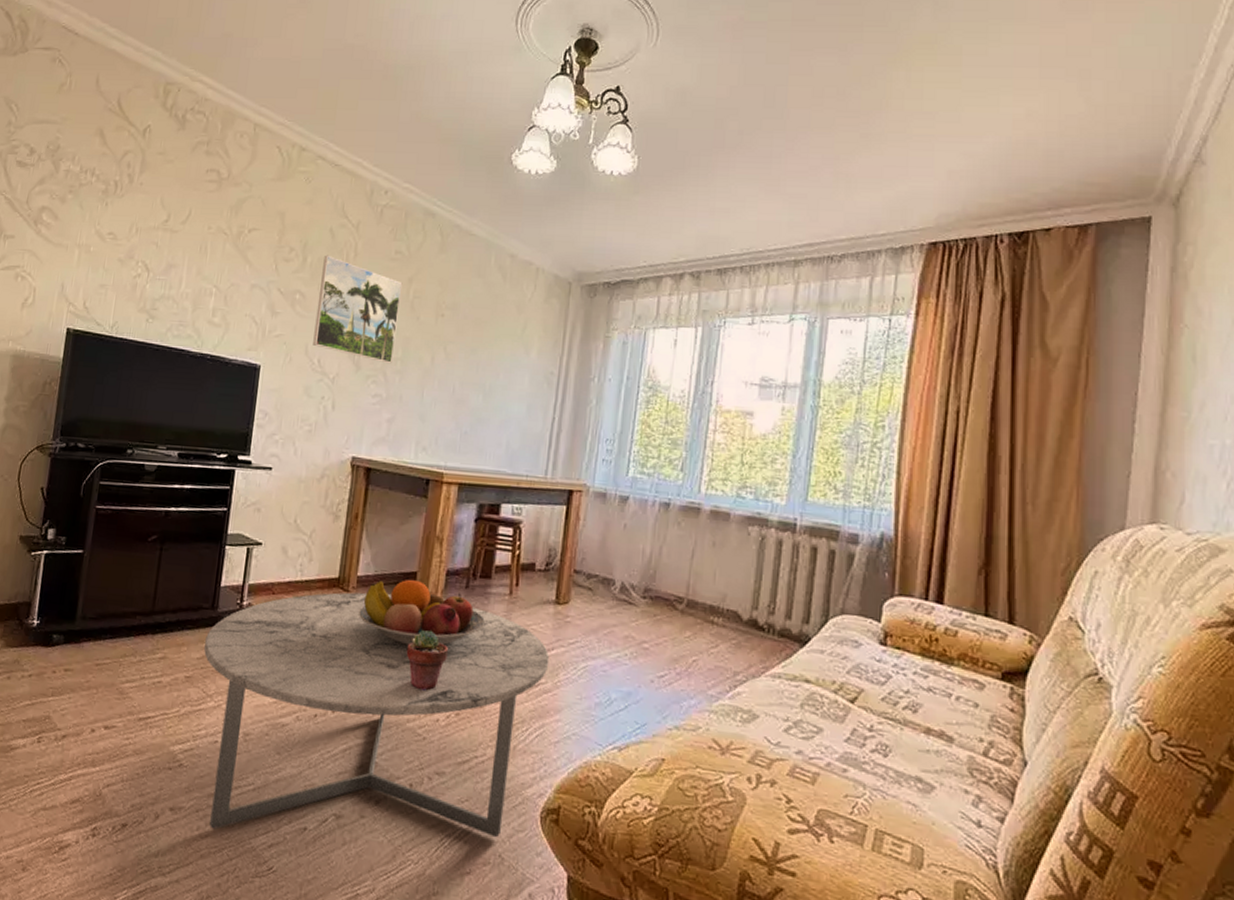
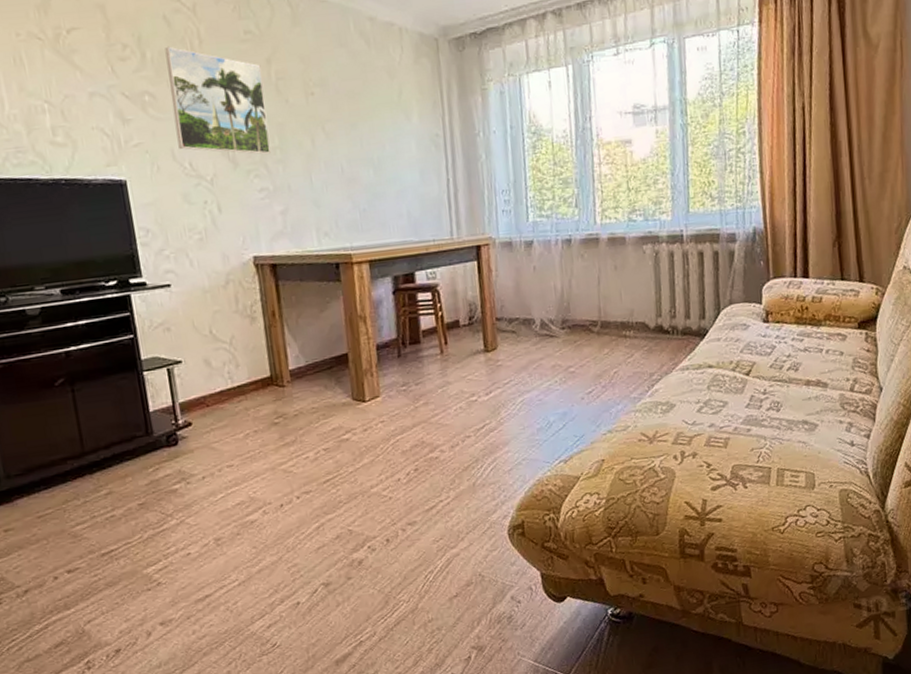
coffee table: present [203,592,550,838] -> none [148,372,490,629]
fruit bowl: present [359,579,486,646] -> none [299,360,425,423]
potted succulent: present [406,630,449,691] -> none [354,403,396,458]

